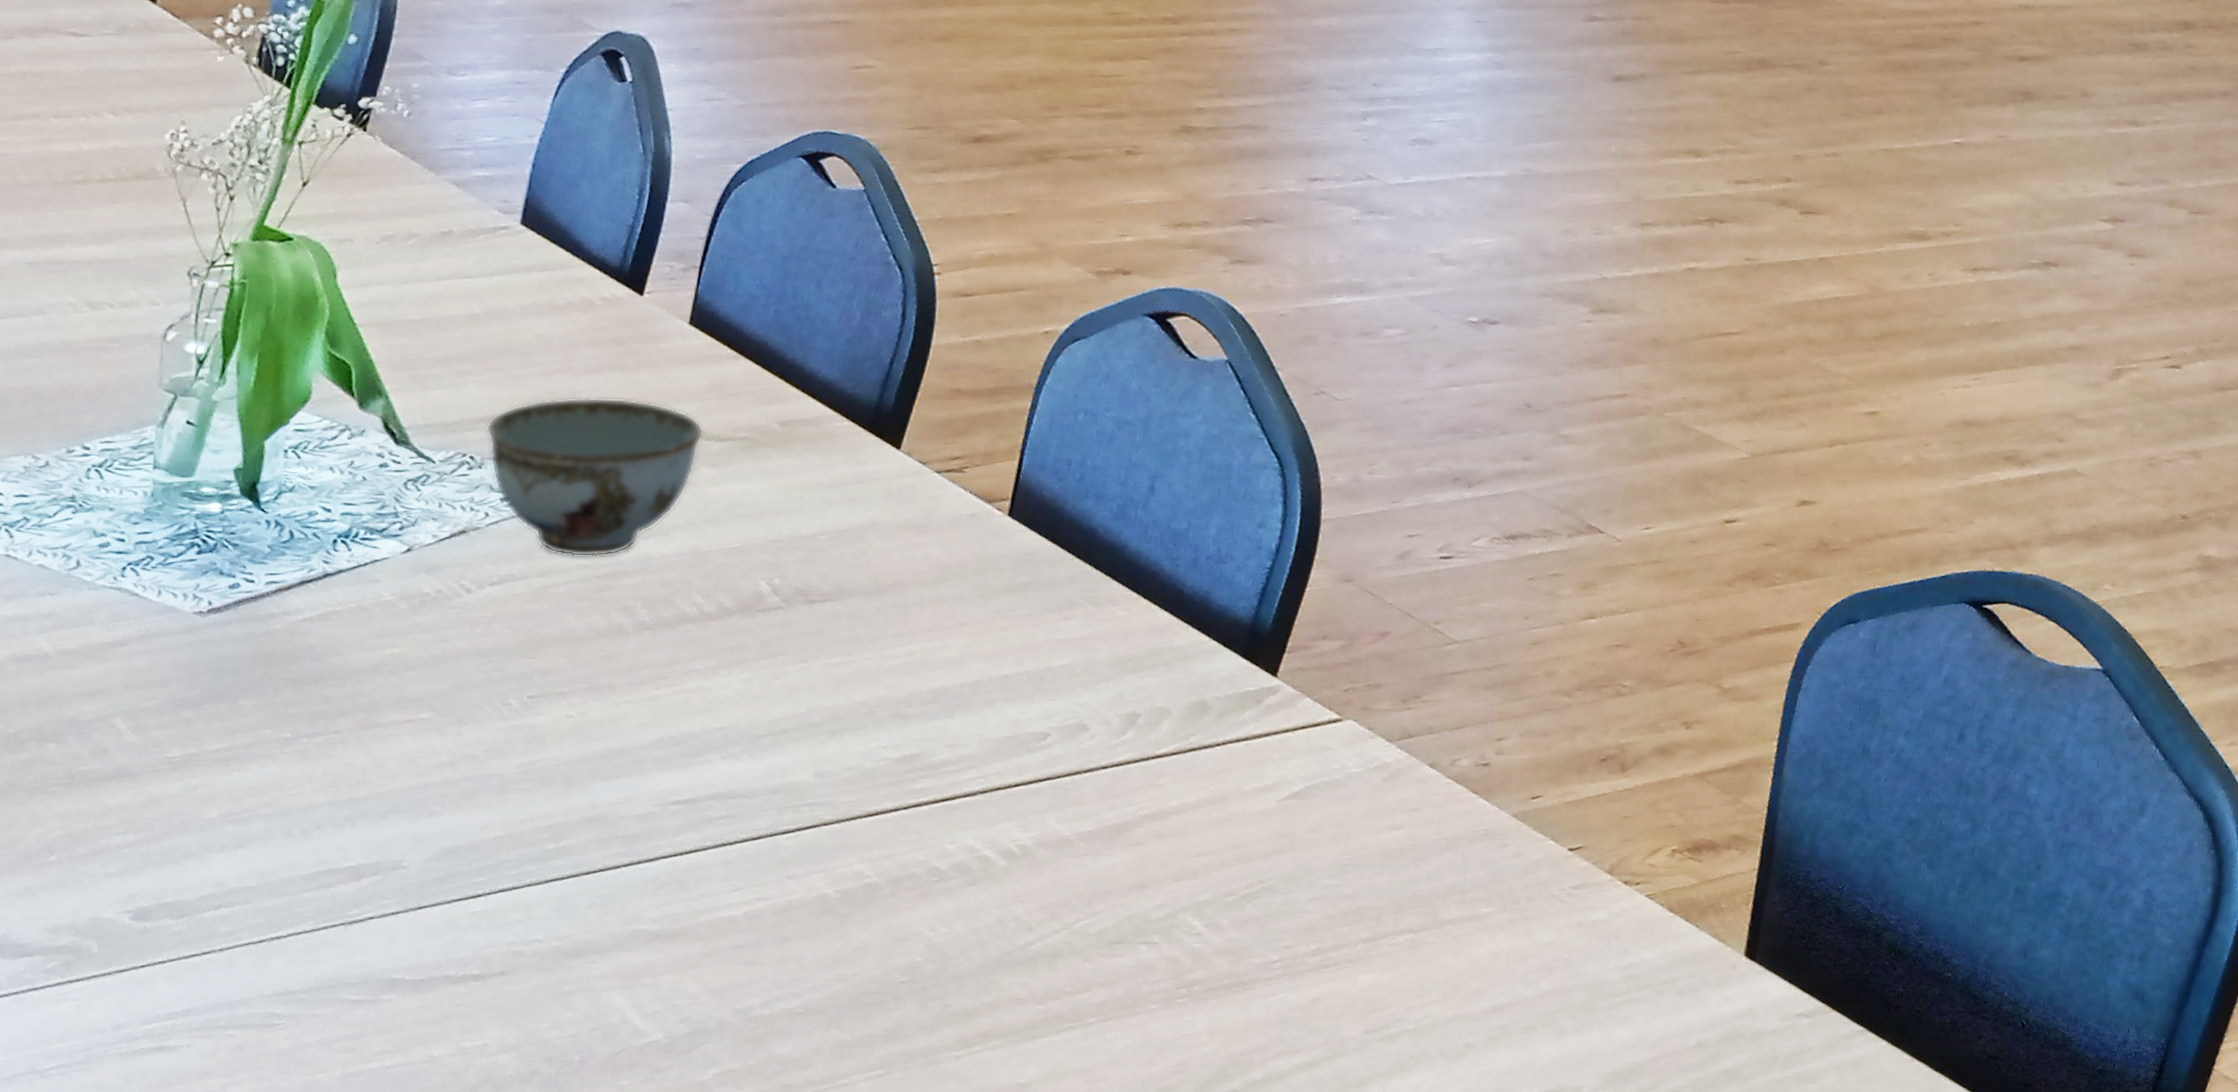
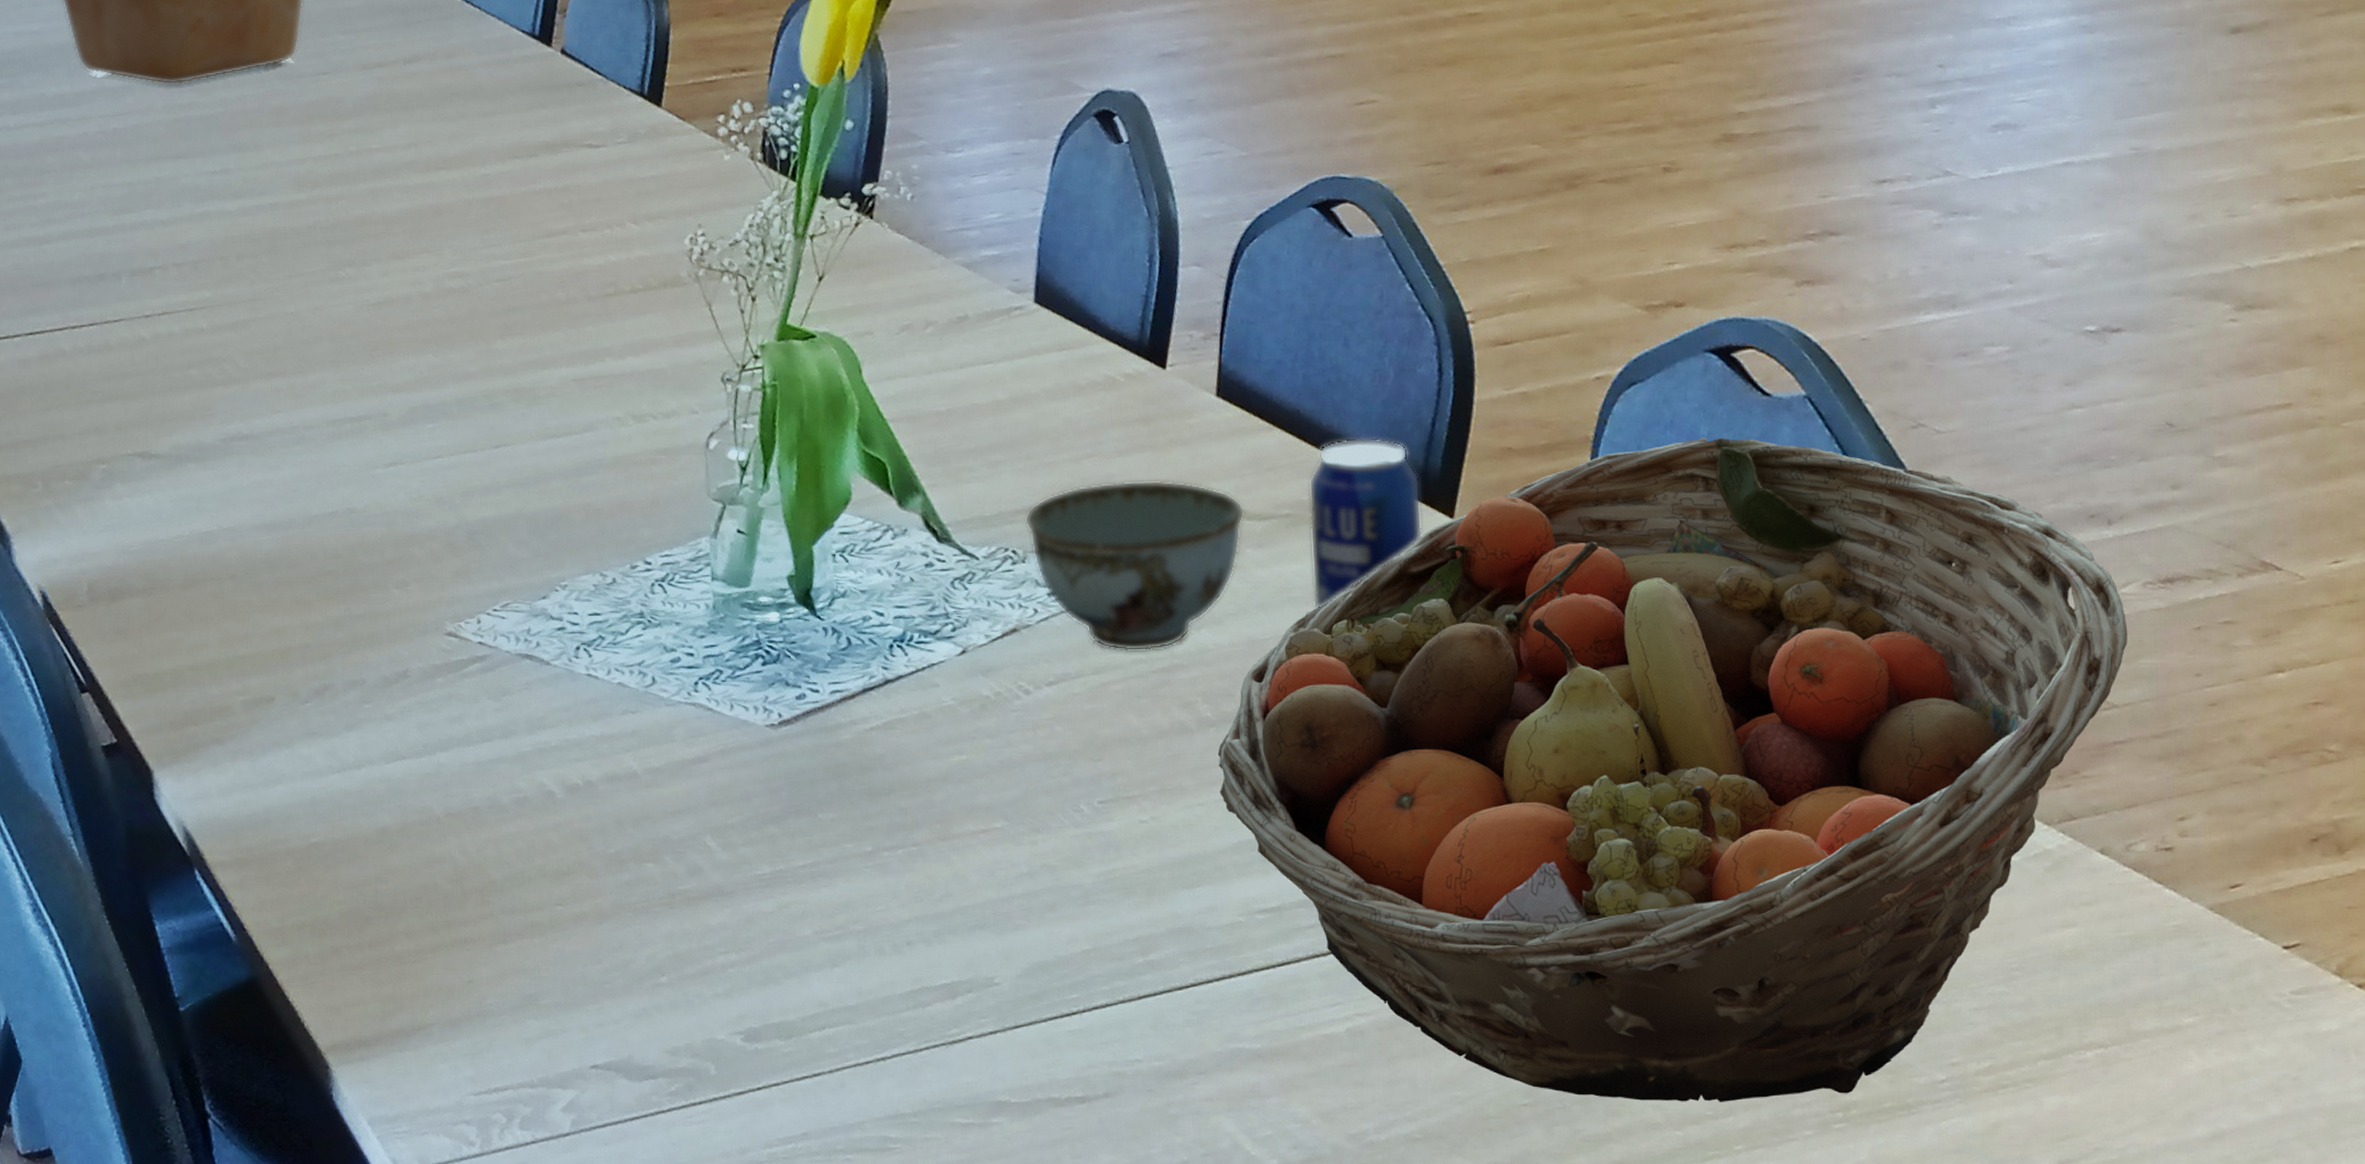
fruit basket: none [648,390,1474,980] -> present [1217,436,2128,1102]
beverage can: none [760,371,873,525] -> present [1308,437,1423,608]

